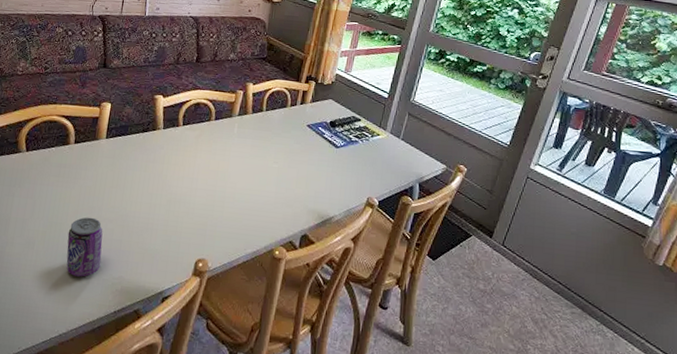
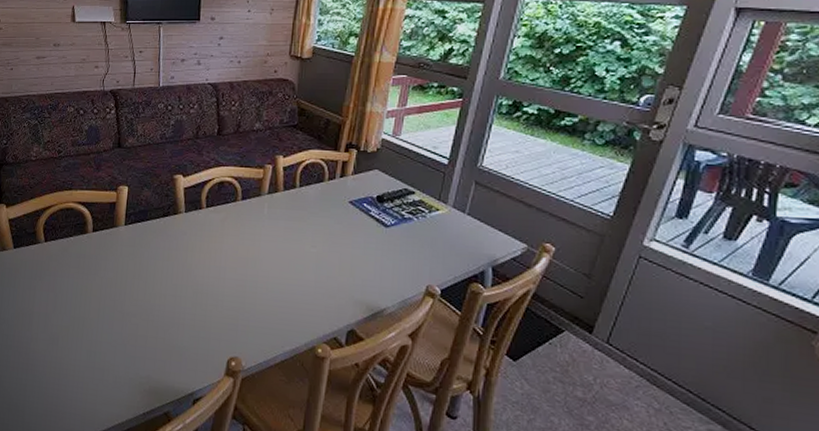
beverage can: present [66,217,103,277] -> none [91,311,127,376]

